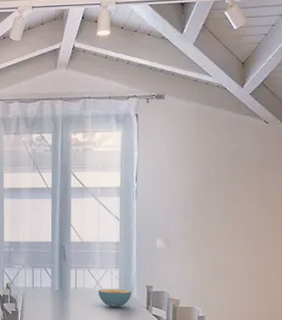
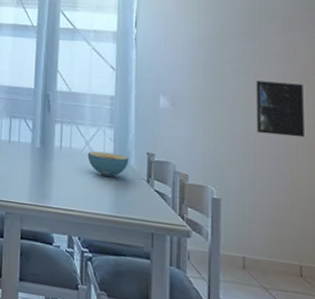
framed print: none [234,218,273,262] -> present [256,80,304,138]

